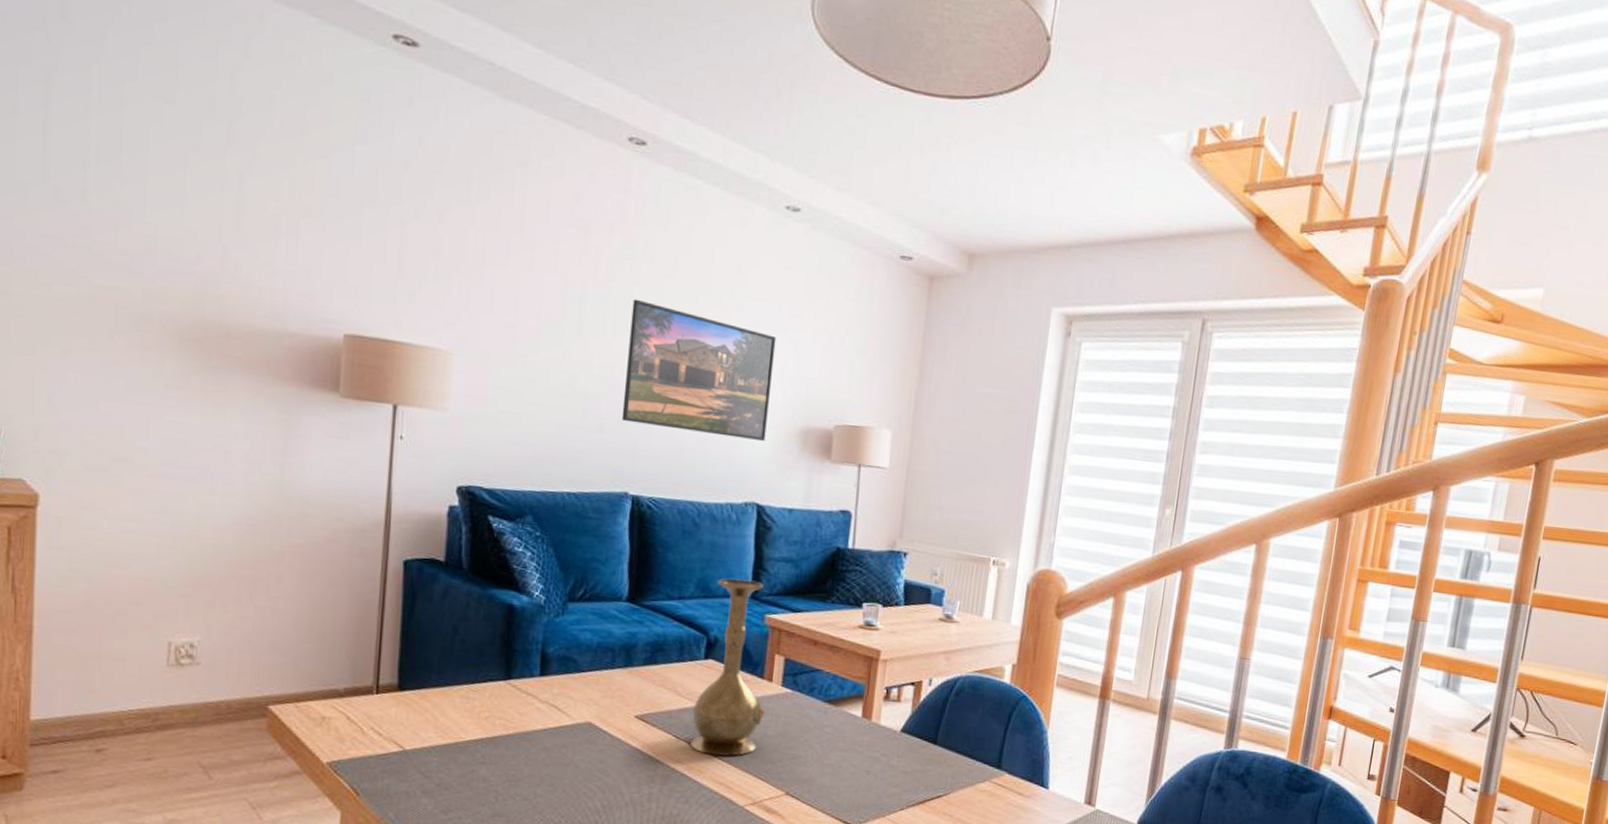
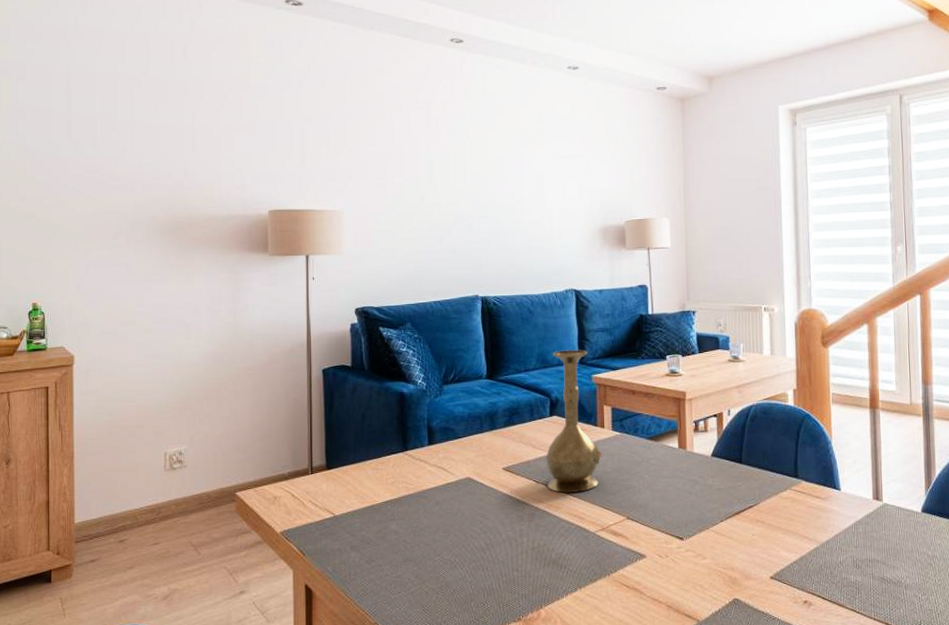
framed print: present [621,298,777,441] -> none [466,151,575,243]

